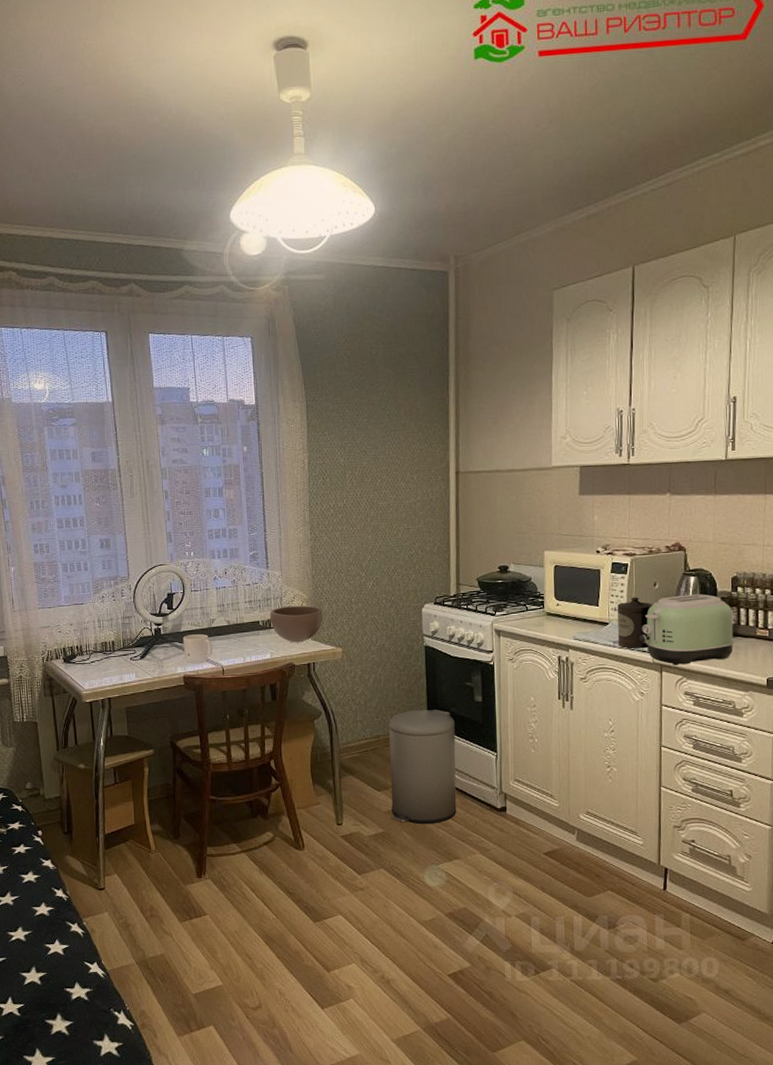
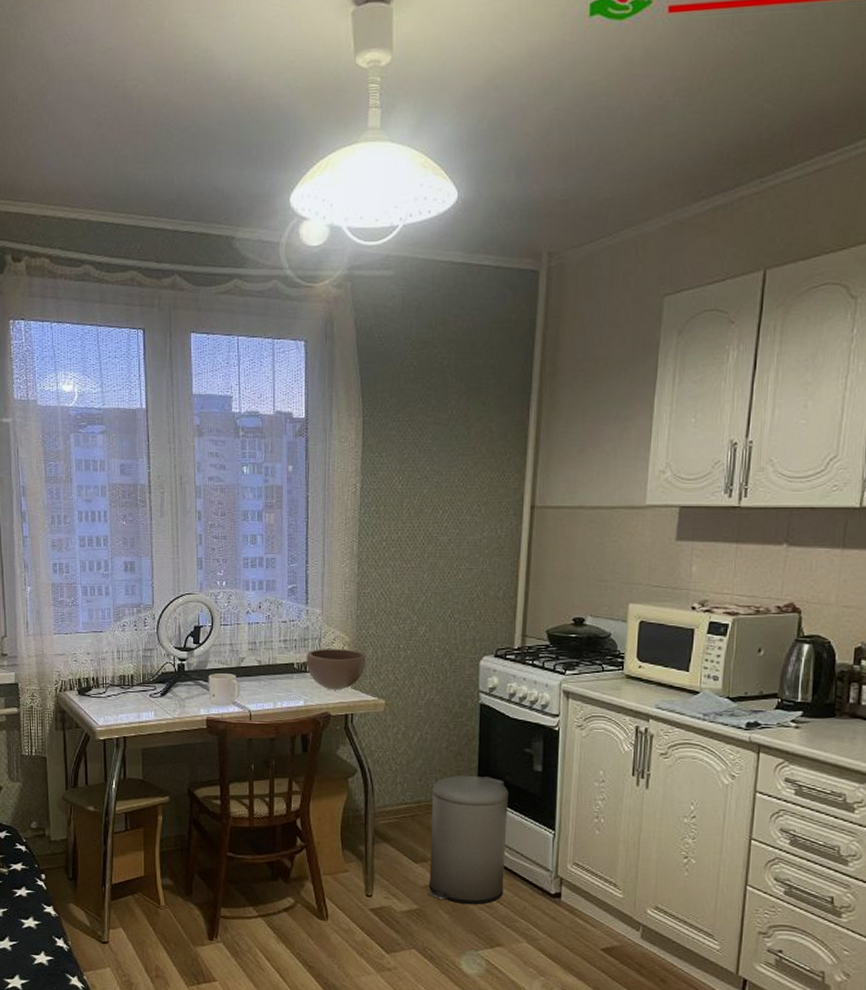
canister: present [618,597,652,649] -> none [709,663,754,725]
toaster: present [639,594,735,666] -> none [734,664,853,748]

